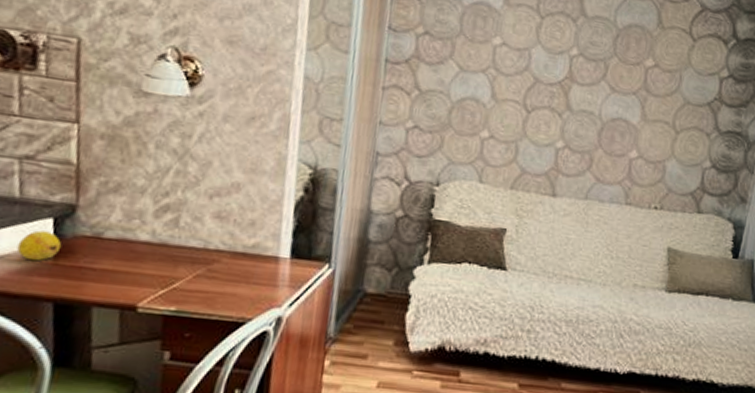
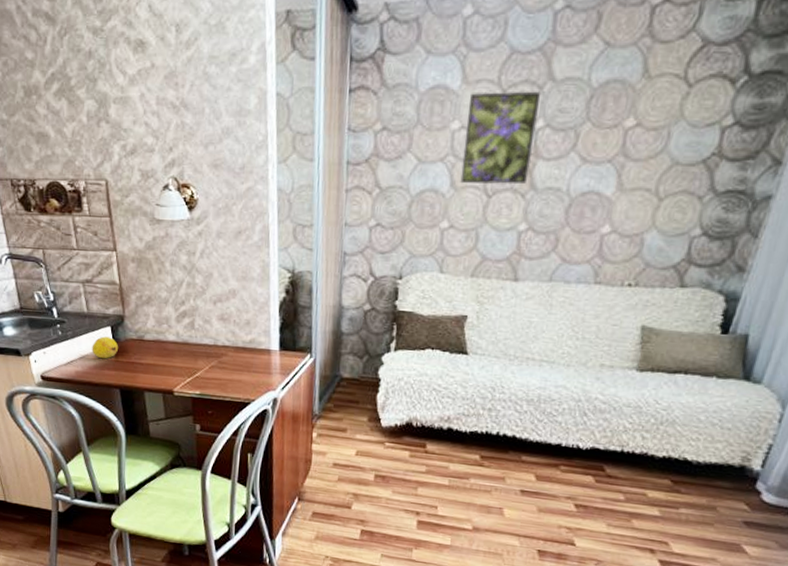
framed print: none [501,14,575,104] -> present [460,91,542,185]

